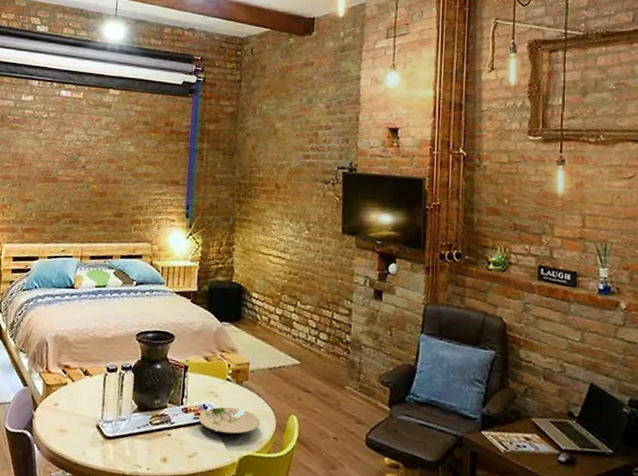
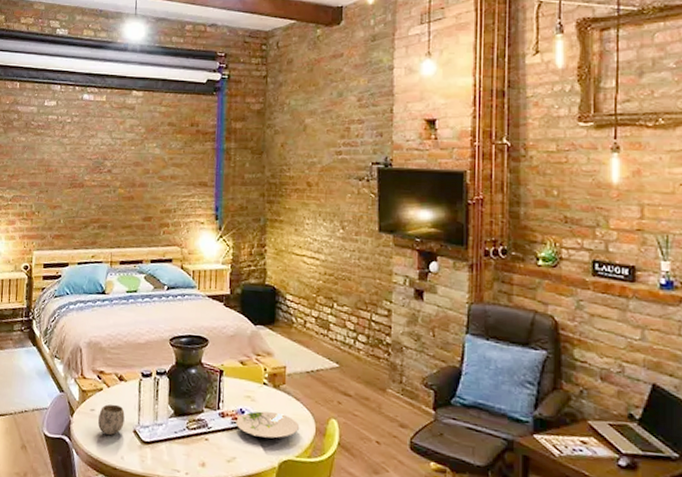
mug: none [61,398,89,430] -> present [98,404,125,435]

